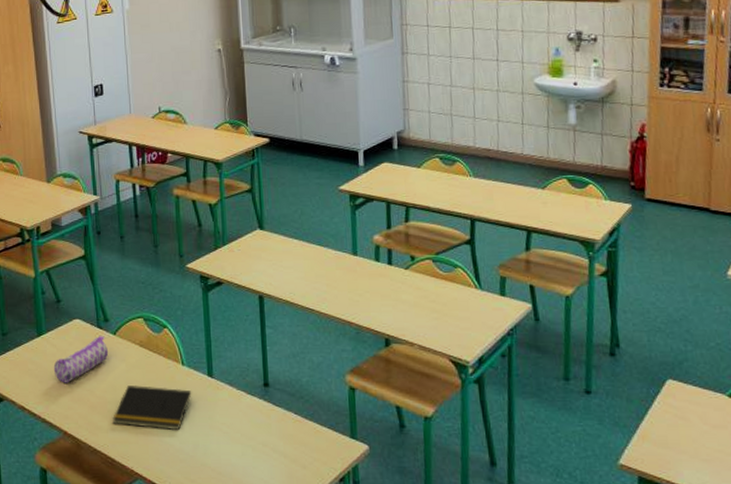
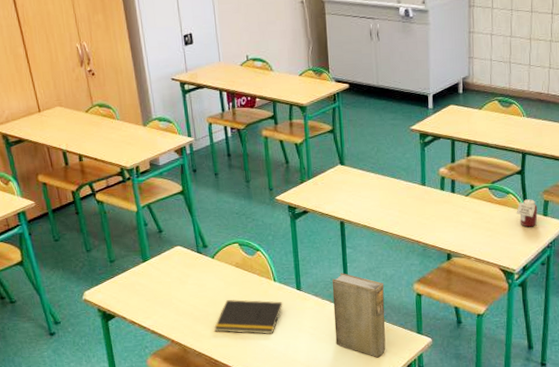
pencil case: present [53,336,109,383] -> none [159,260,209,301]
book: none [248,358,313,467] -> present [331,273,386,358]
jar: none [466,275,494,309] -> present [516,199,538,227]

